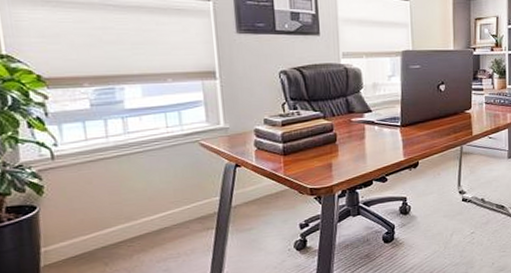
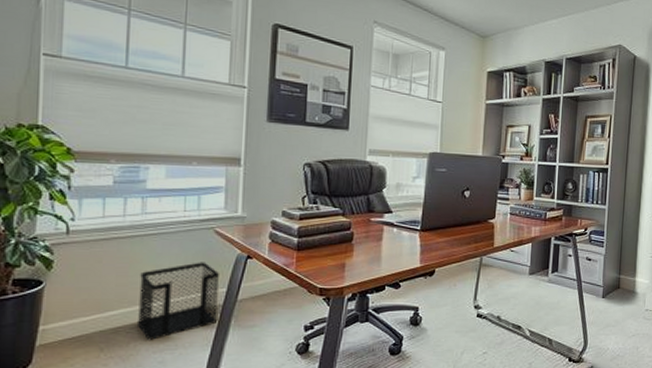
wastebasket: none [132,174,214,252] -> present [136,262,220,341]

